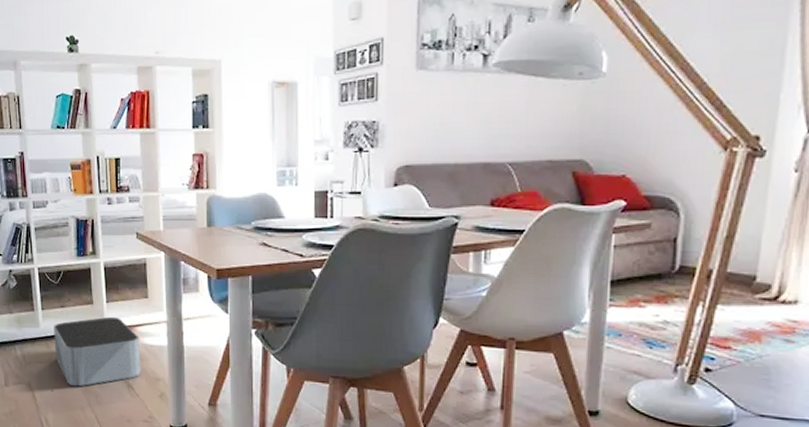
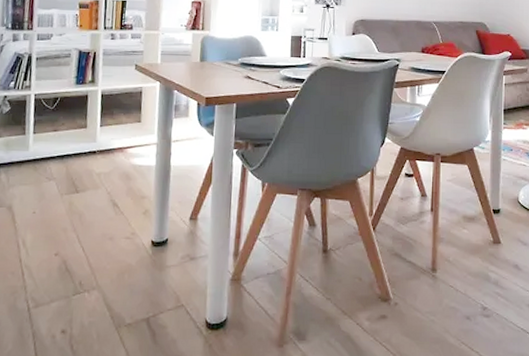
storage bin: present [54,316,141,387] -> none [42,139,129,208]

